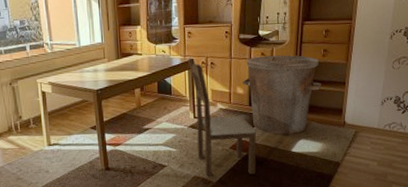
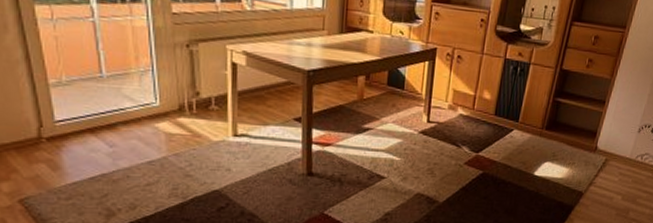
chair: present [189,58,257,177] -> none [425,45,499,197]
trash can: present [242,55,321,135] -> none [491,56,582,155]

